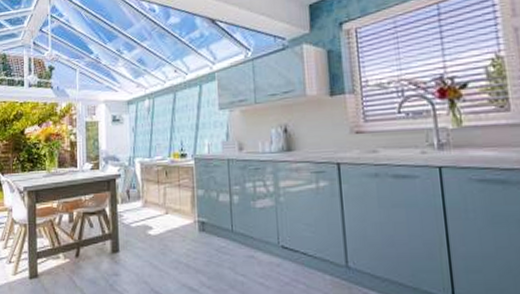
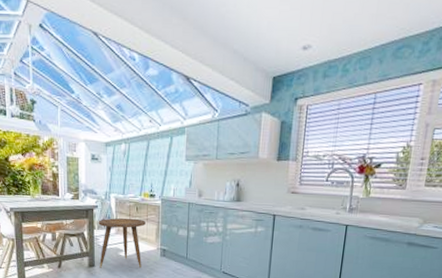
side table: none [121,185,178,253] -> present [98,217,146,269]

